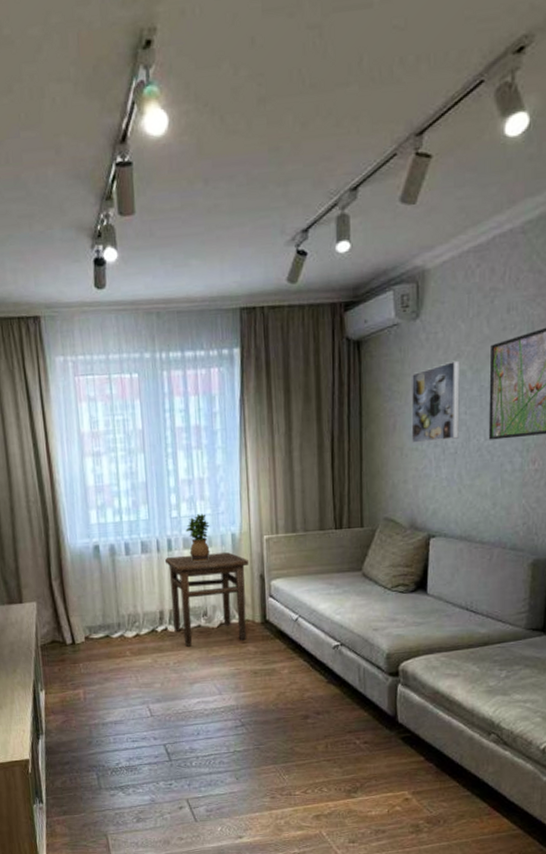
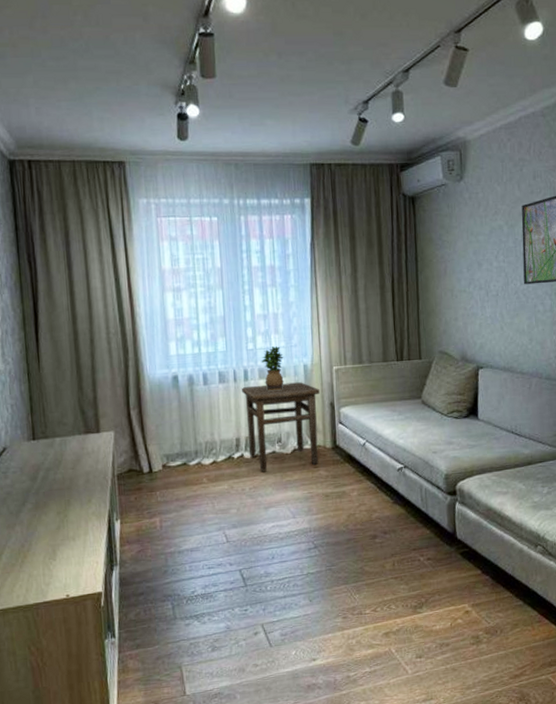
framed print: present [411,360,460,443] -> none [458,217,499,286]

